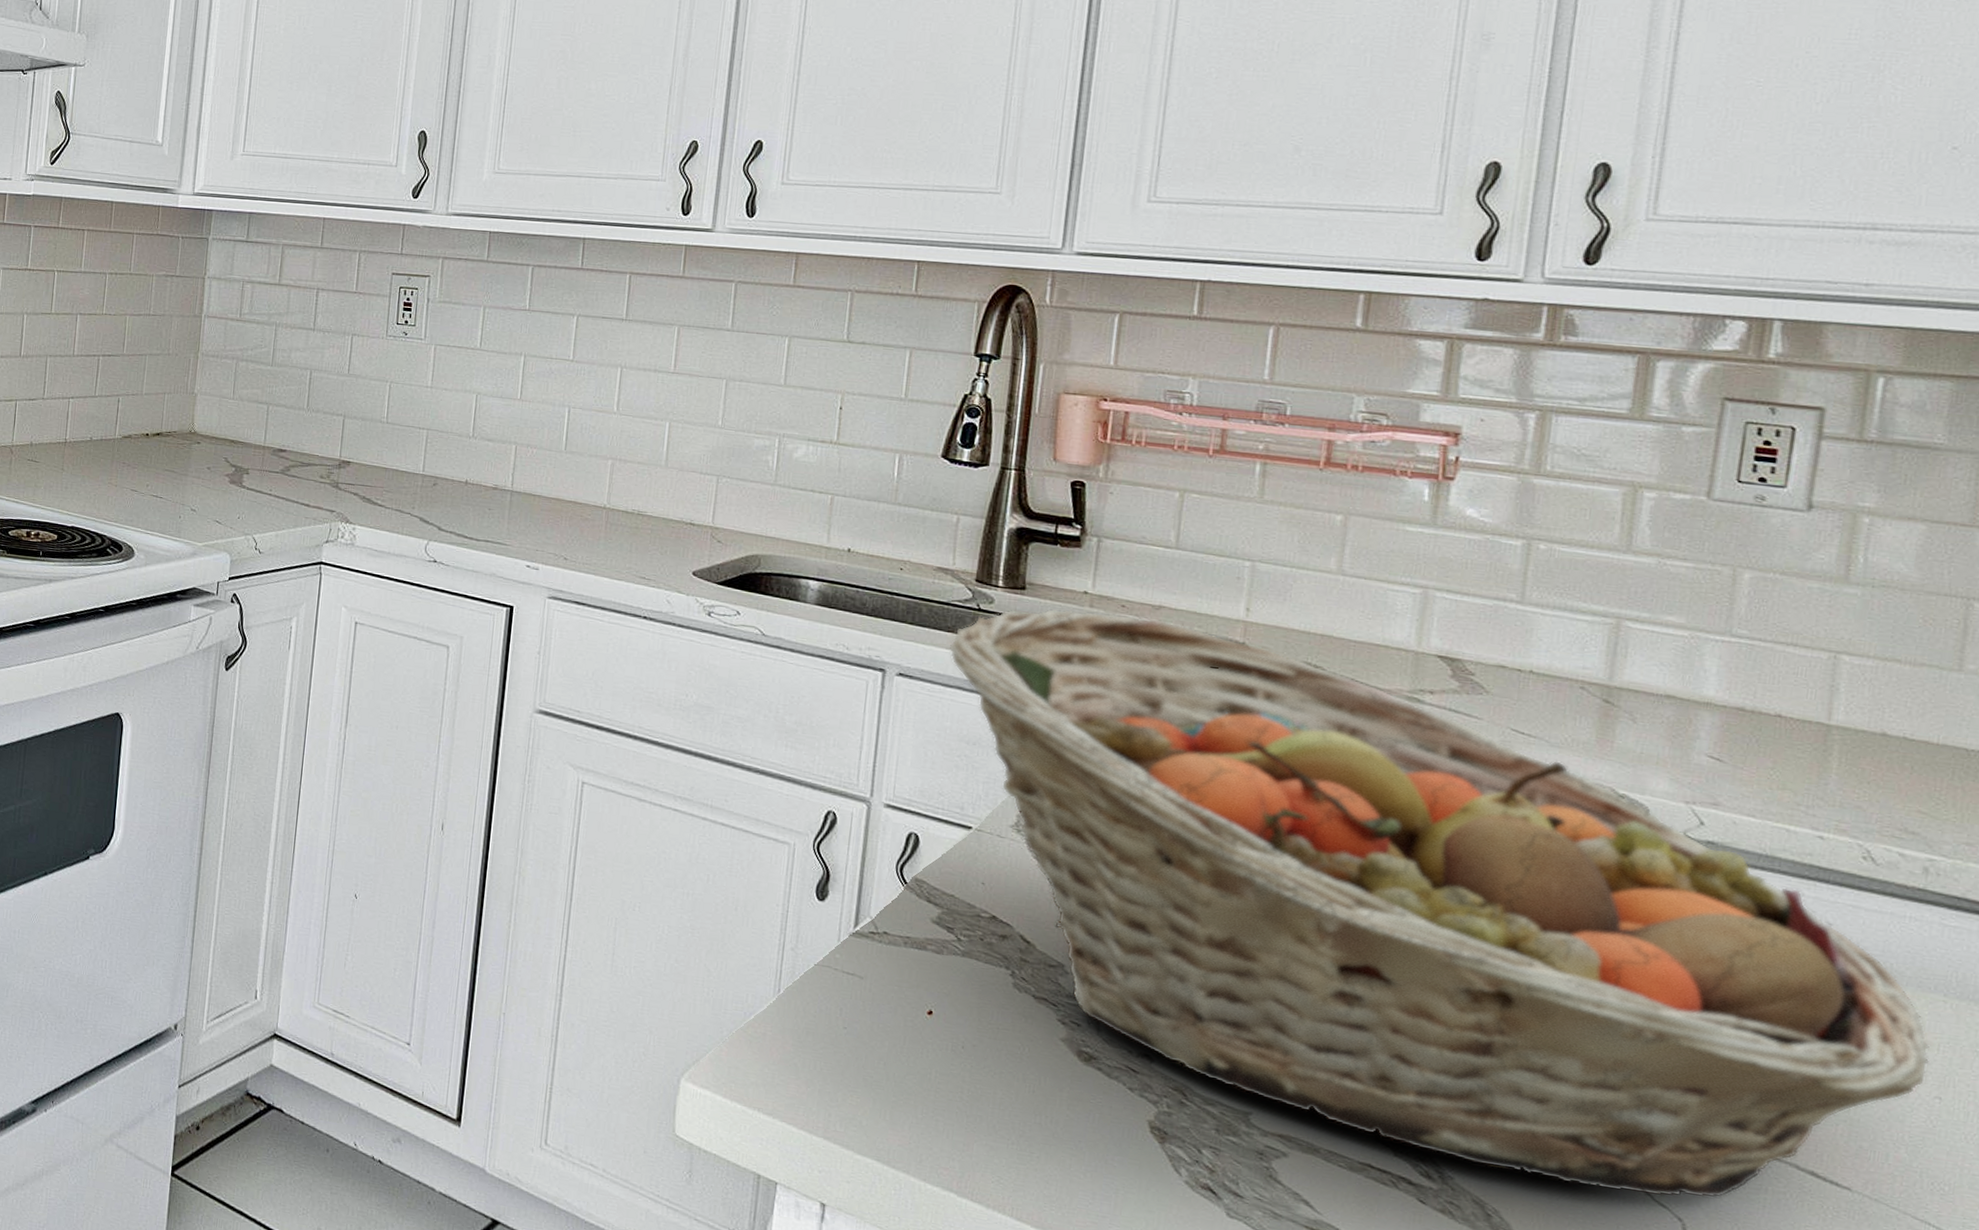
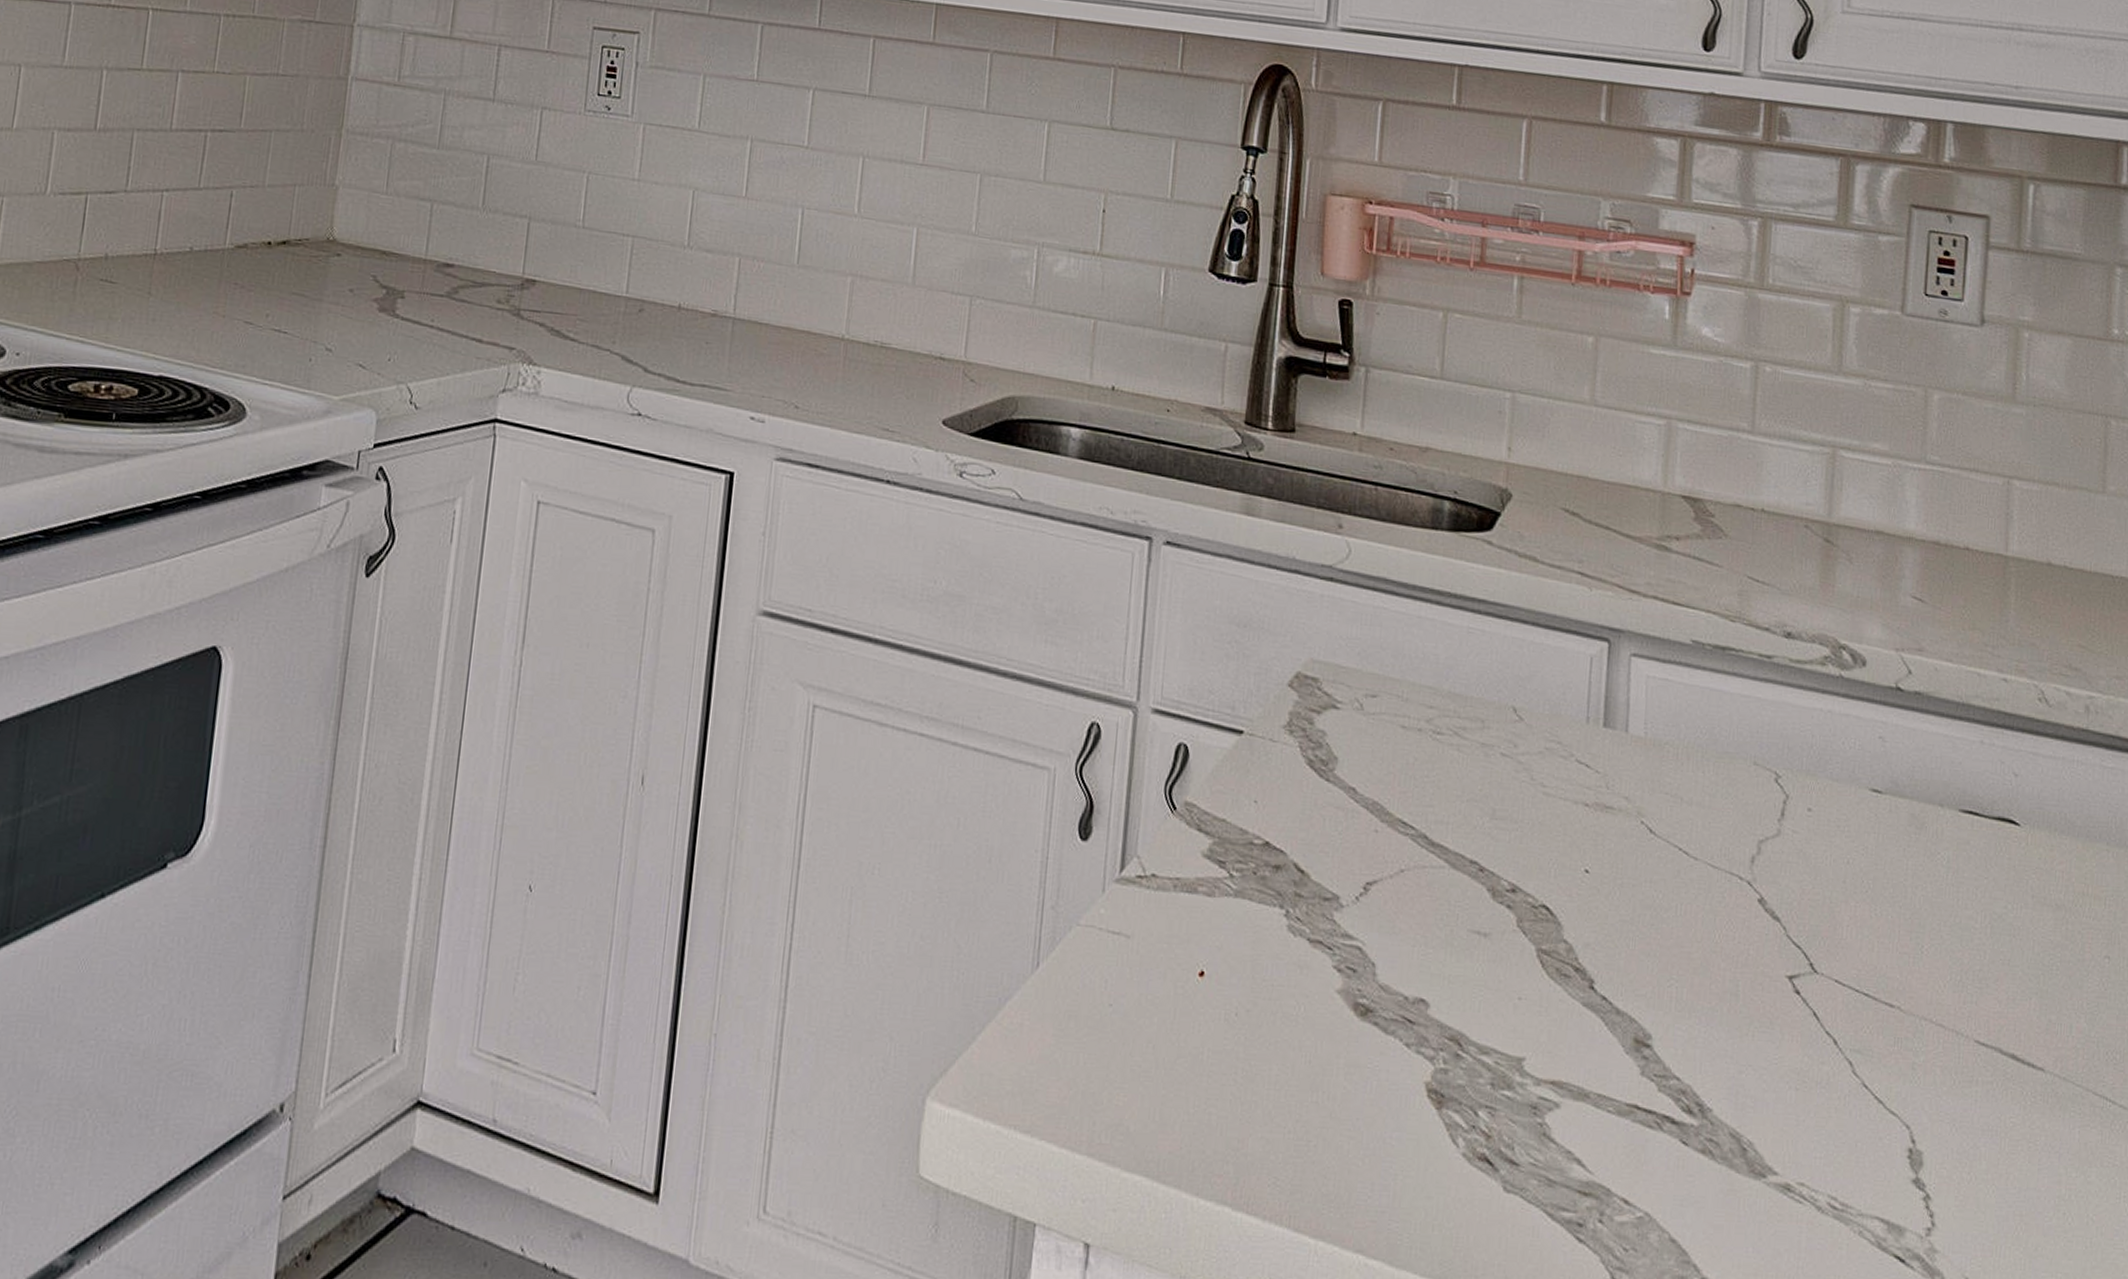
fruit basket: present [948,609,1930,1199] -> none [1218,455,2099,1104]

